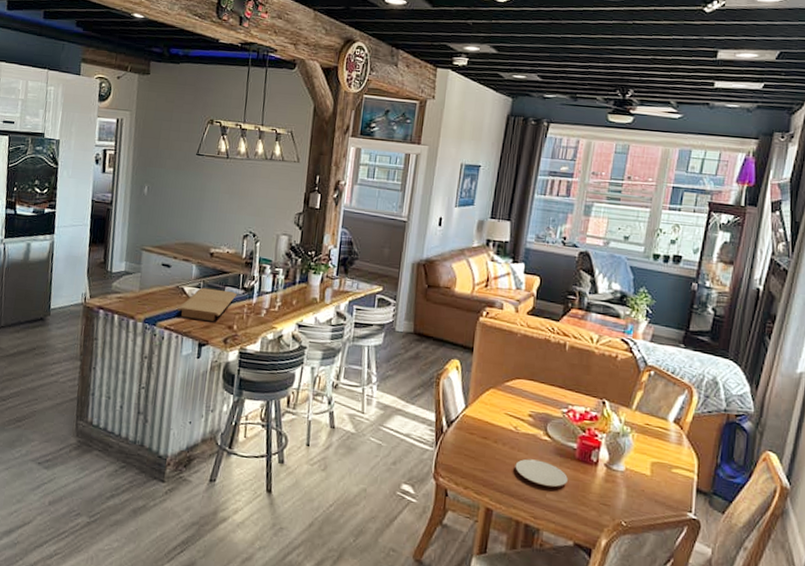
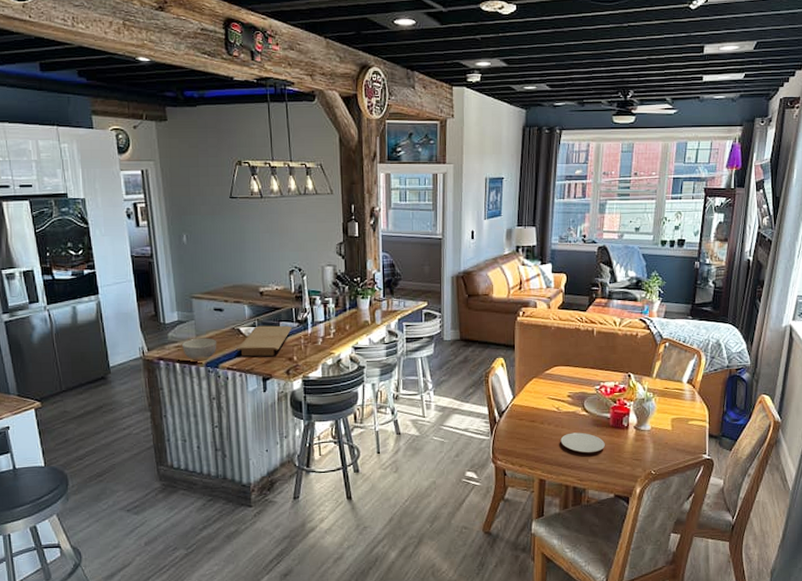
bowl: none [123,291,159,317] -> present [181,338,217,362]

